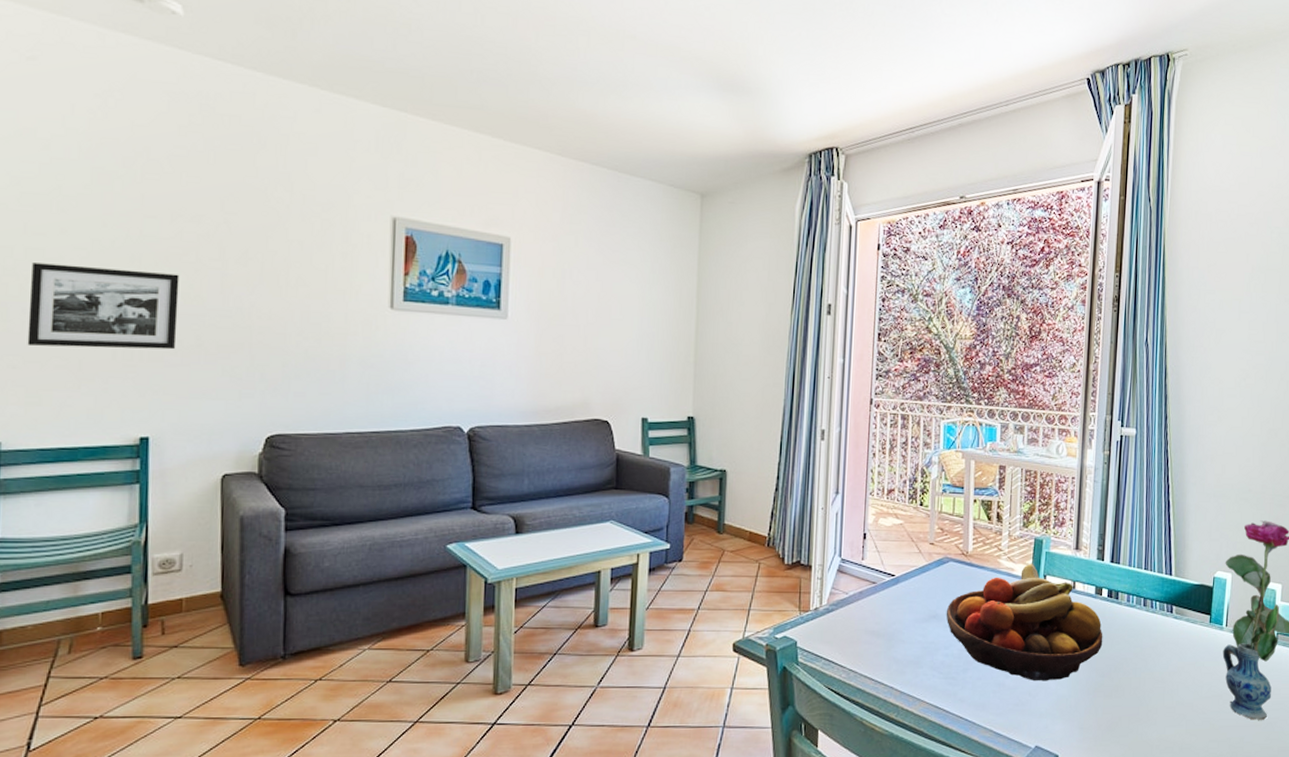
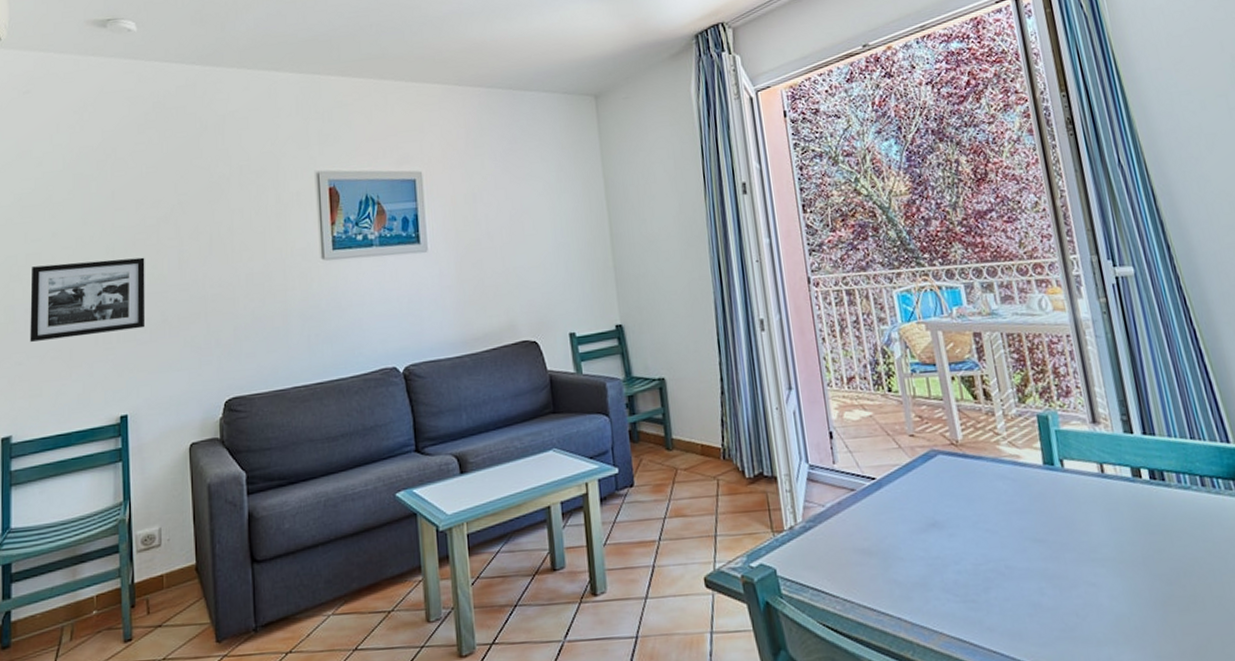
fruit bowl: present [946,563,1103,682] -> none [946,446,1160,598]

